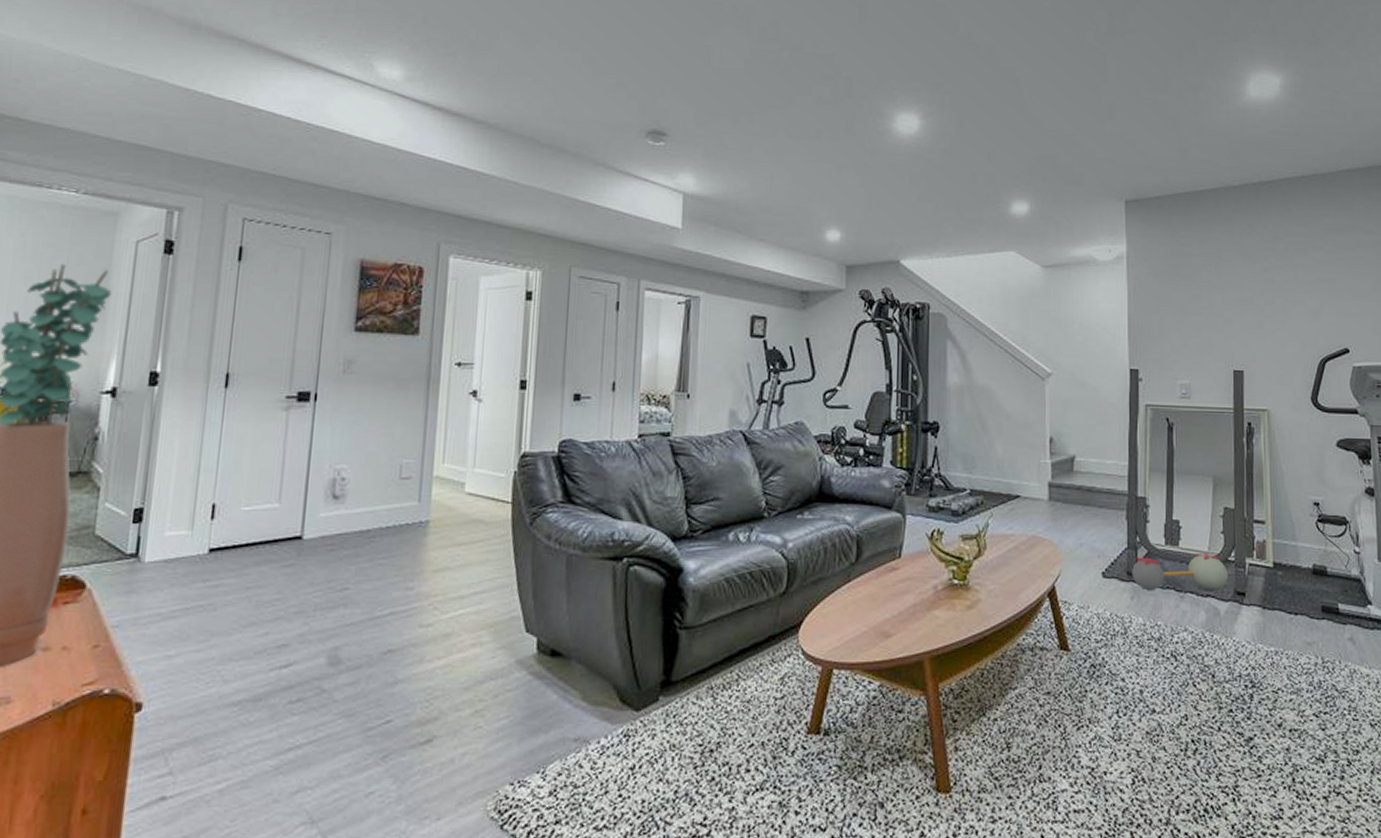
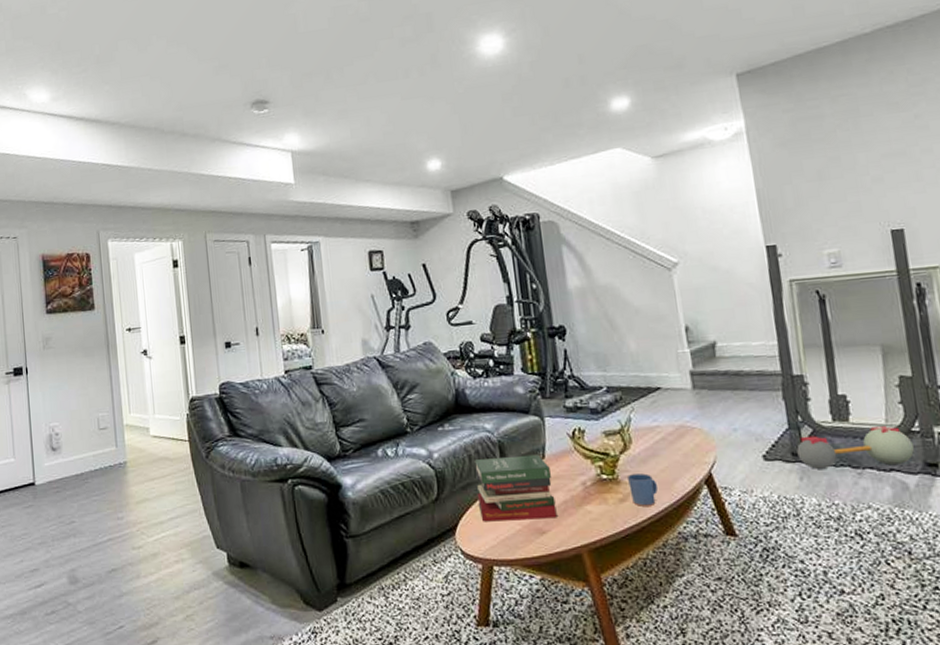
books: none [827,552,906,622] -> present [474,454,557,522]
mug: none [978,581,1004,615] -> present [628,473,658,506]

